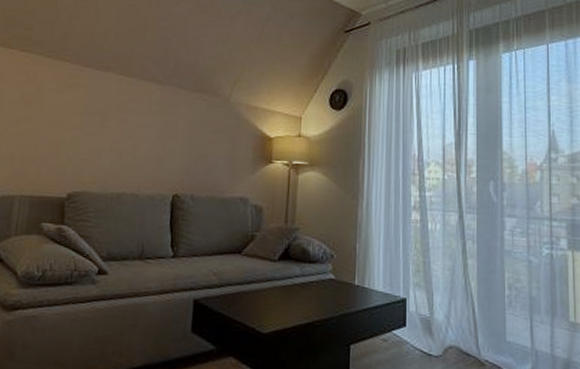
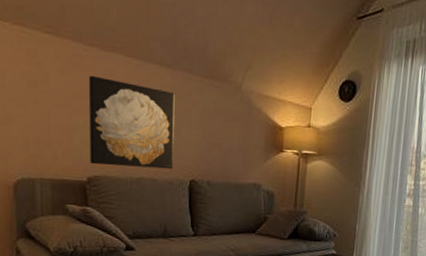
wall art: none [72,93,163,184] -> present [88,75,175,170]

